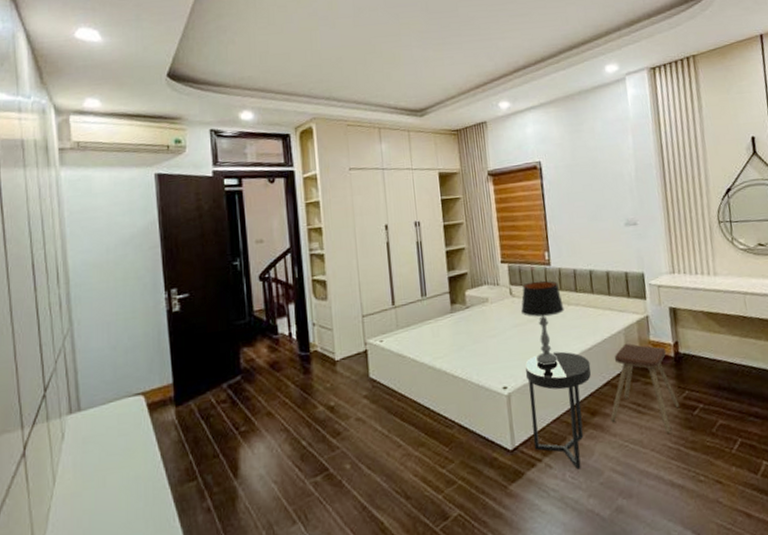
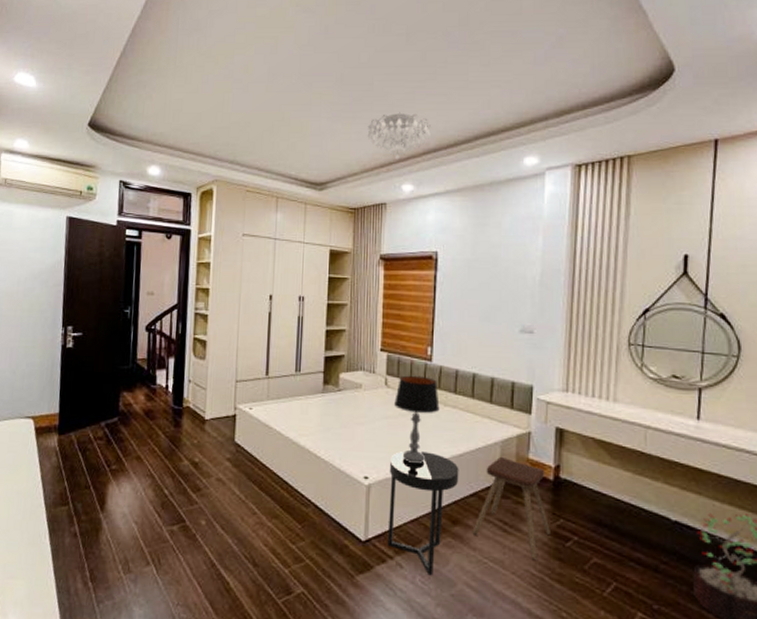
chandelier: none [458,34,519,80] -> present [367,112,431,160]

